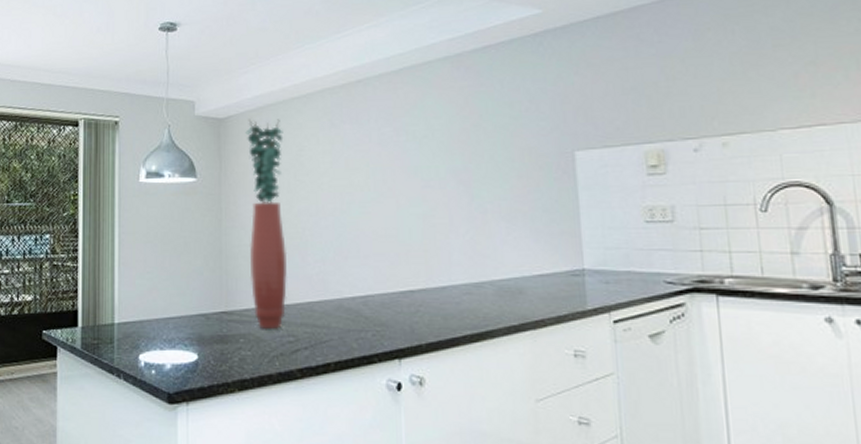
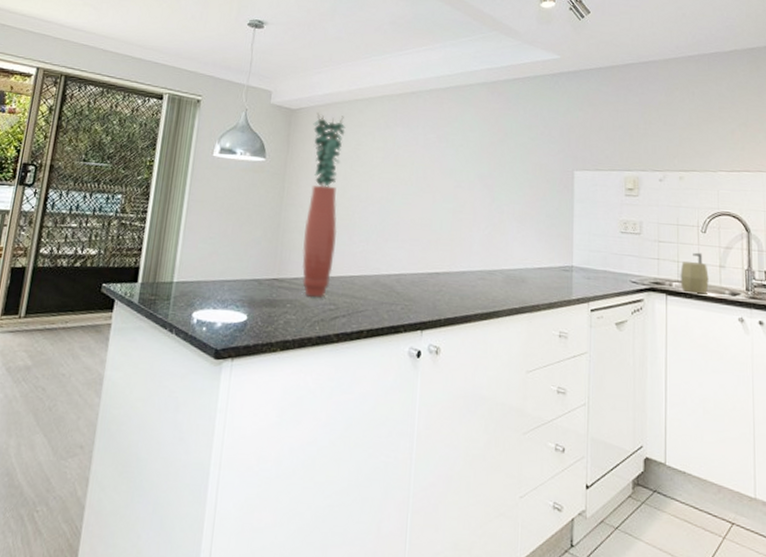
soap dispenser: none [733,237,777,291] -> present [680,252,709,294]

